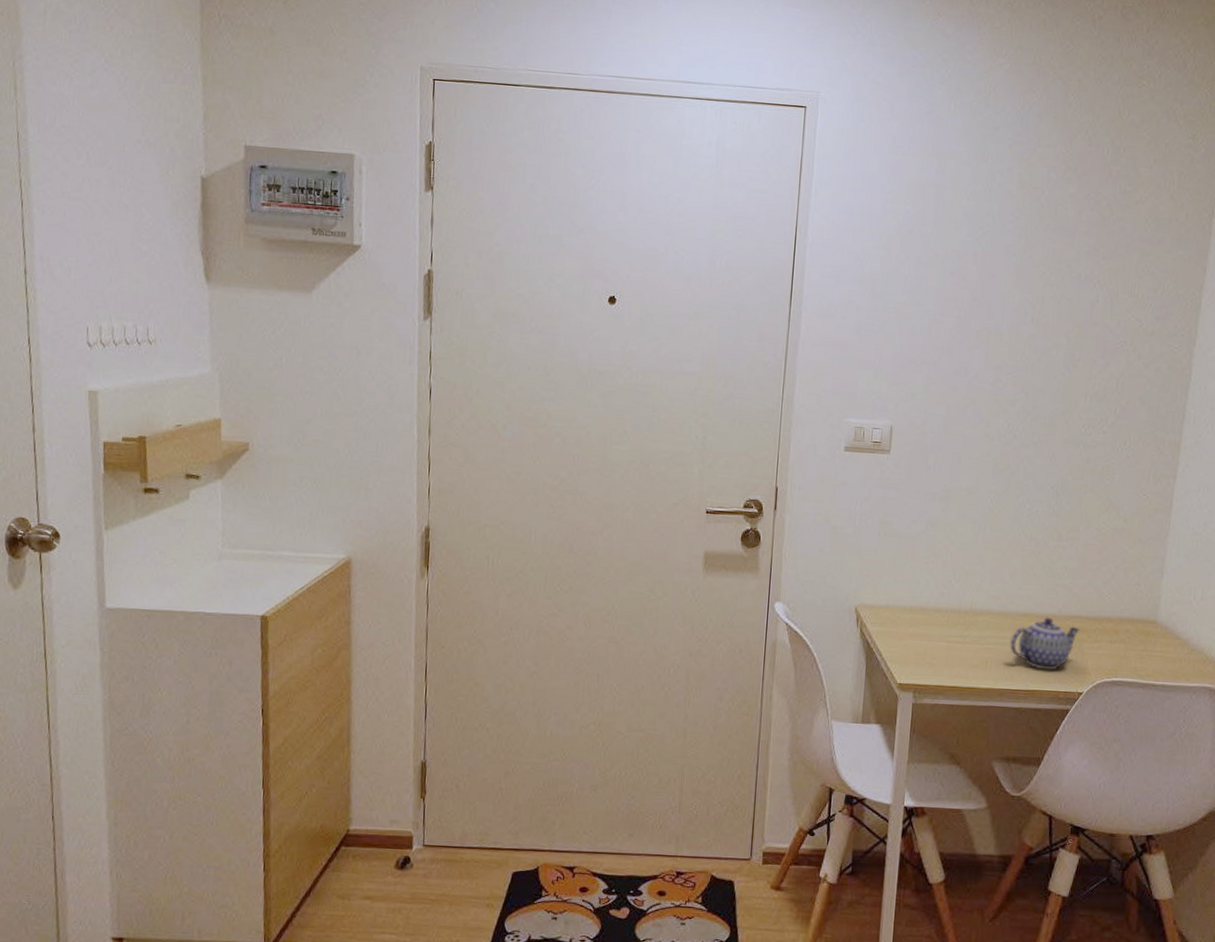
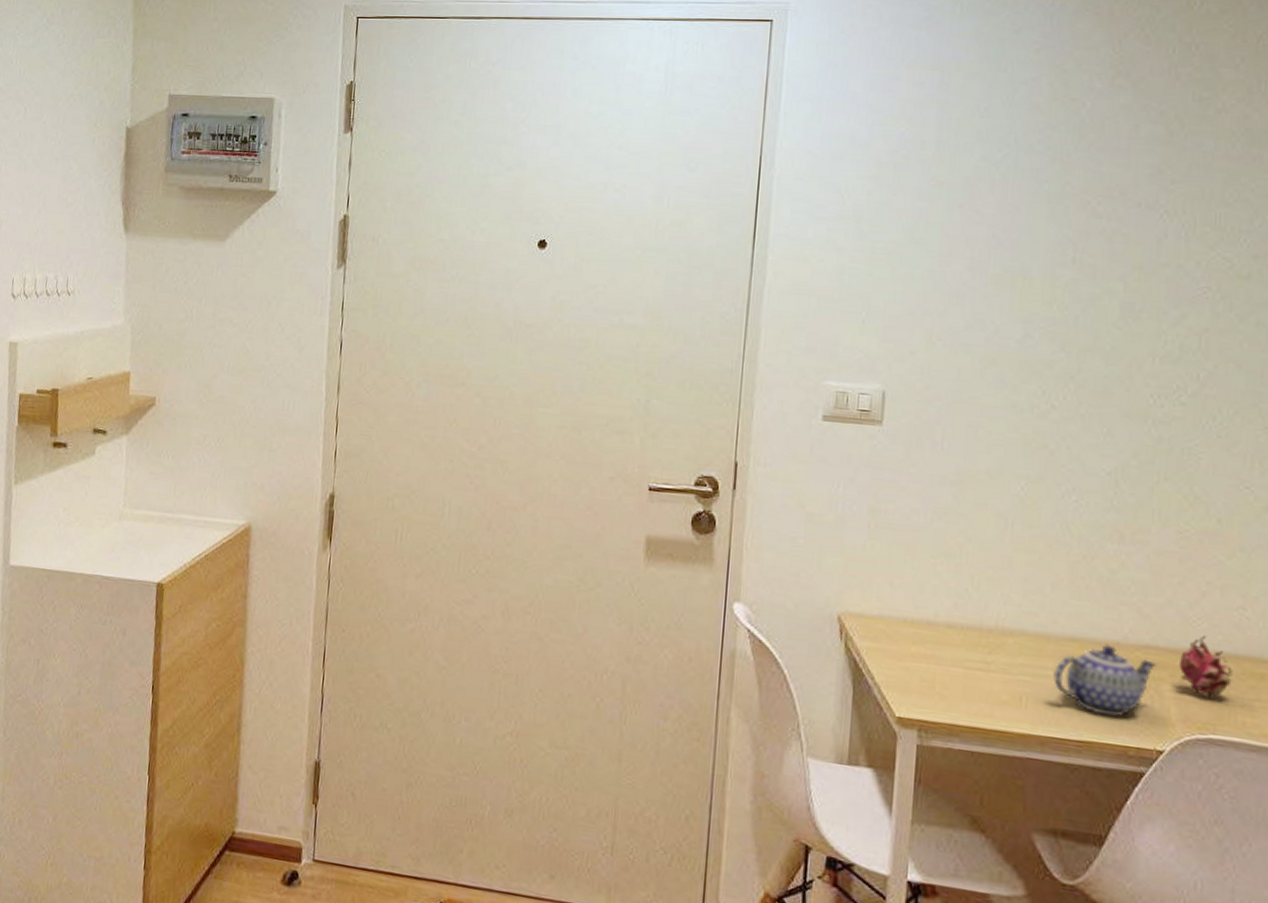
fruit: none [1095,606,1130,652] -> present [1179,636,1233,698]

